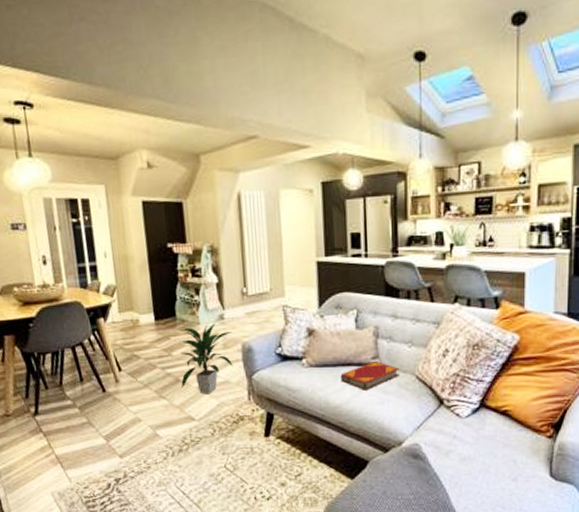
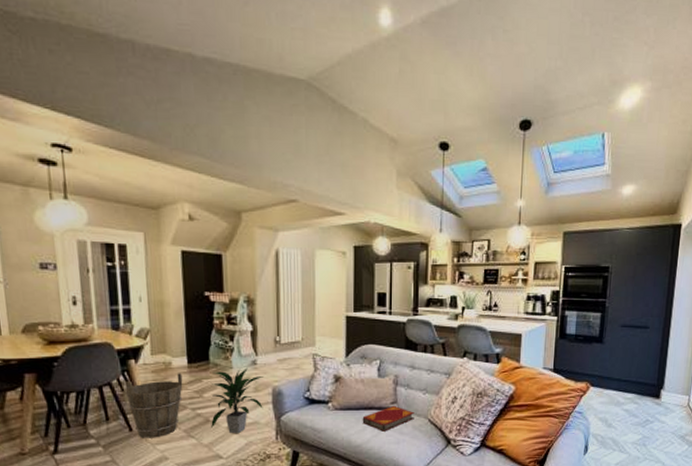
bucket: none [95,330,152,399] -> present [124,373,183,438]

